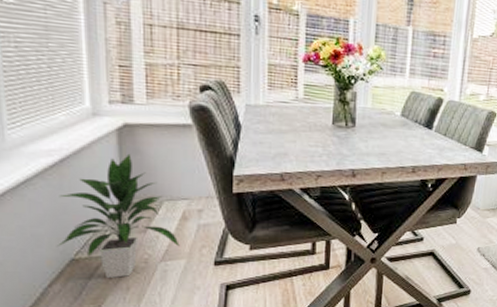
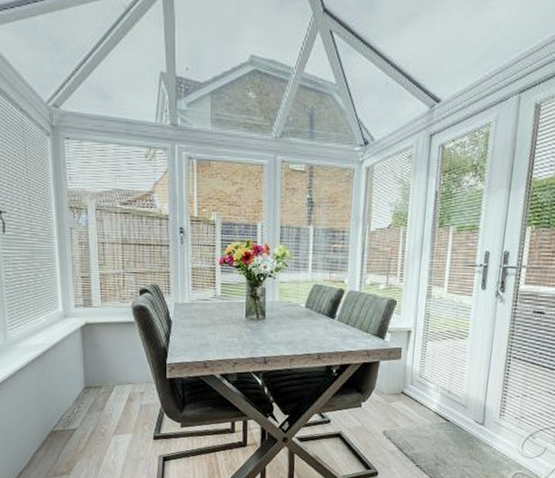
indoor plant: present [58,153,180,279] -> none [42,346,127,448]

